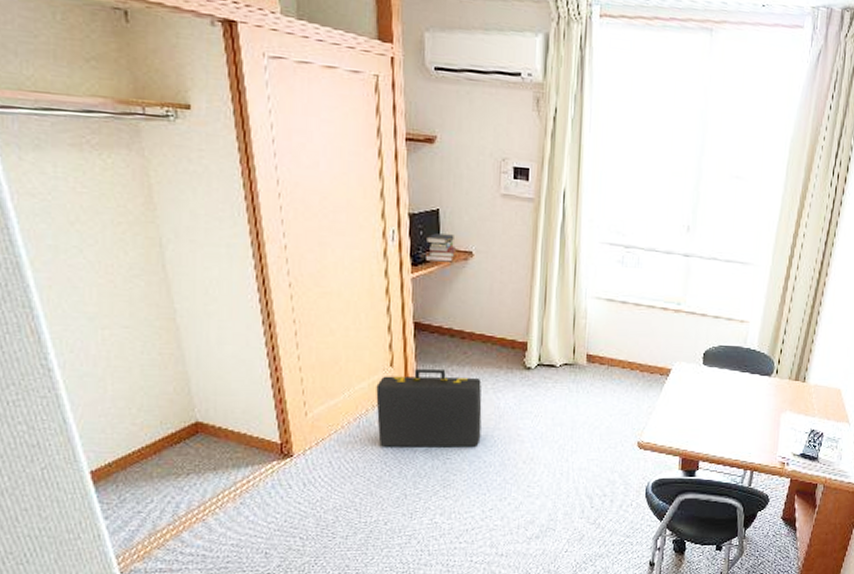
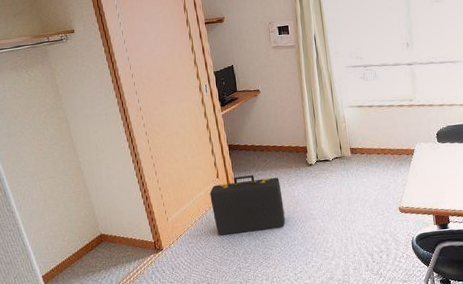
books: present [424,233,457,262] -> none [228,80,249,102]

